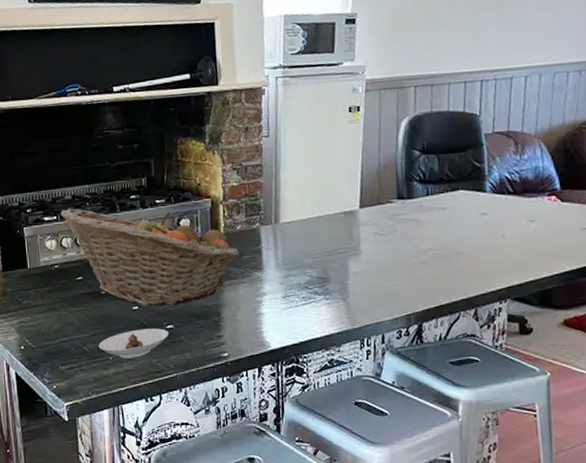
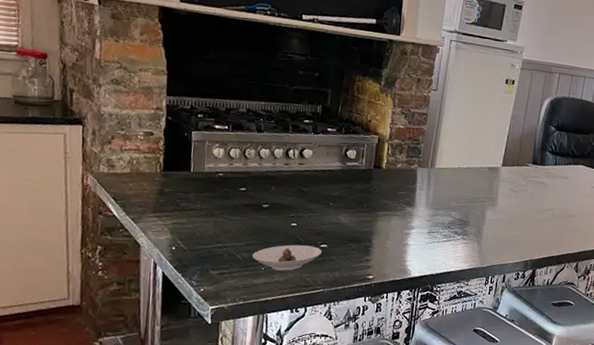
fruit basket: present [61,208,240,306] -> none [233,121,397,227]

